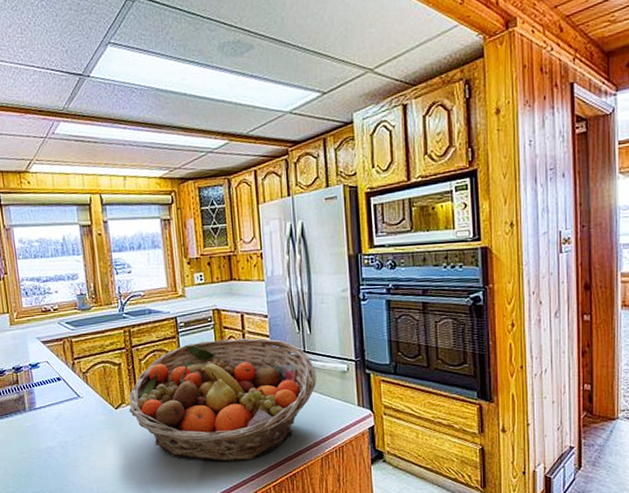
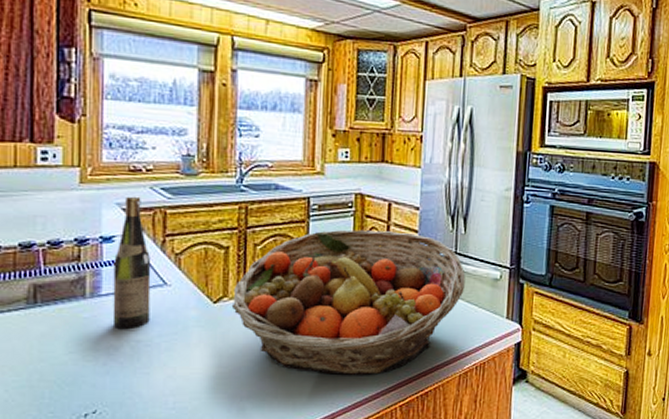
wine bottle: none [41,330,72,433] -> present [112,196,151,329]

